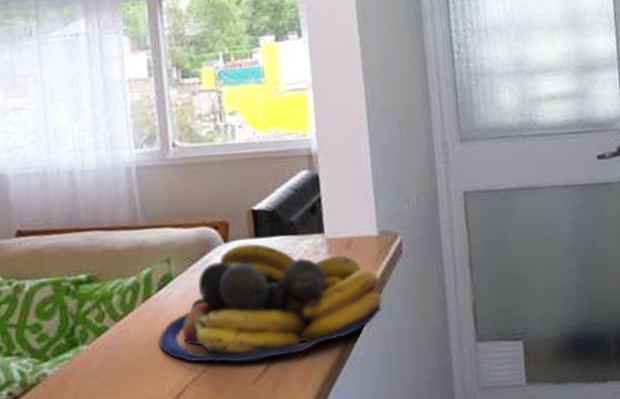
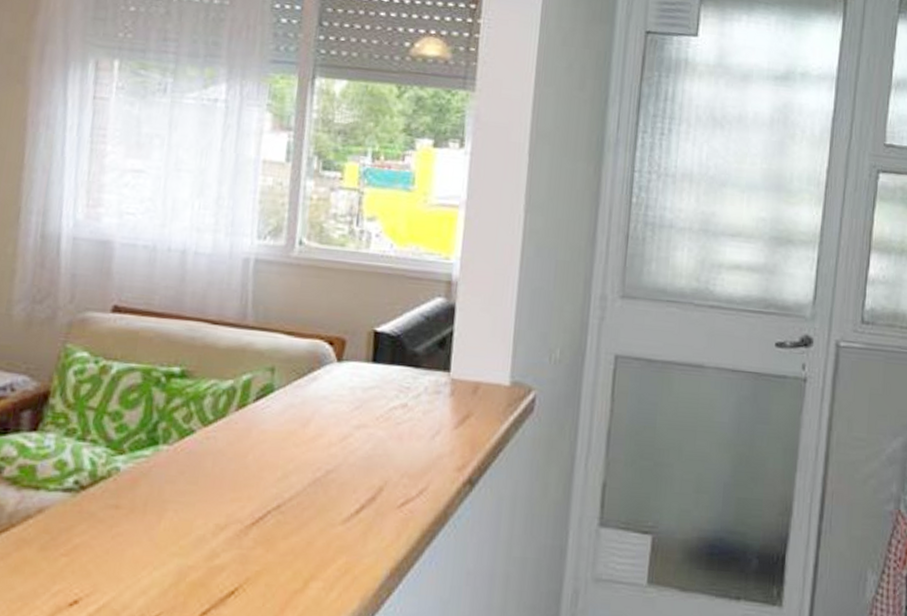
fruit bowl: present [158,243,382,363] -> none [246,367,502,500]

